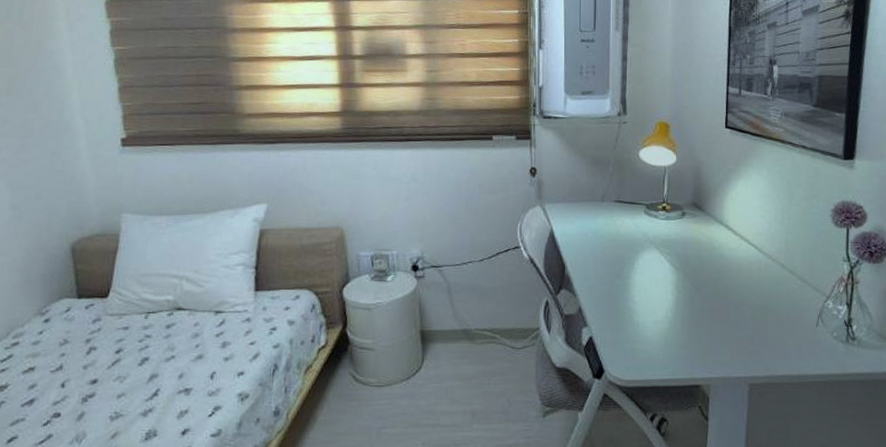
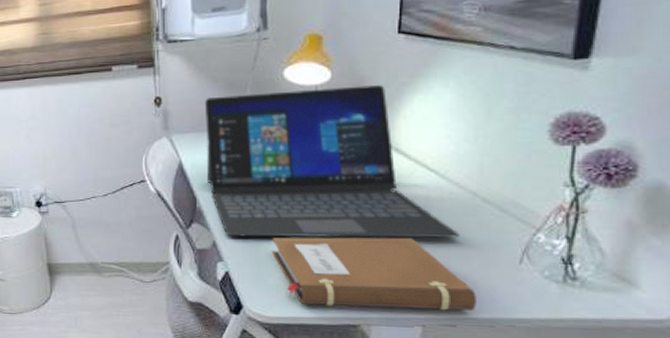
laptop: none [573,169,774,305] -> present [204,85,460,239]
notebook: none [629,303,788,370] -> present [272,237,477,311]

